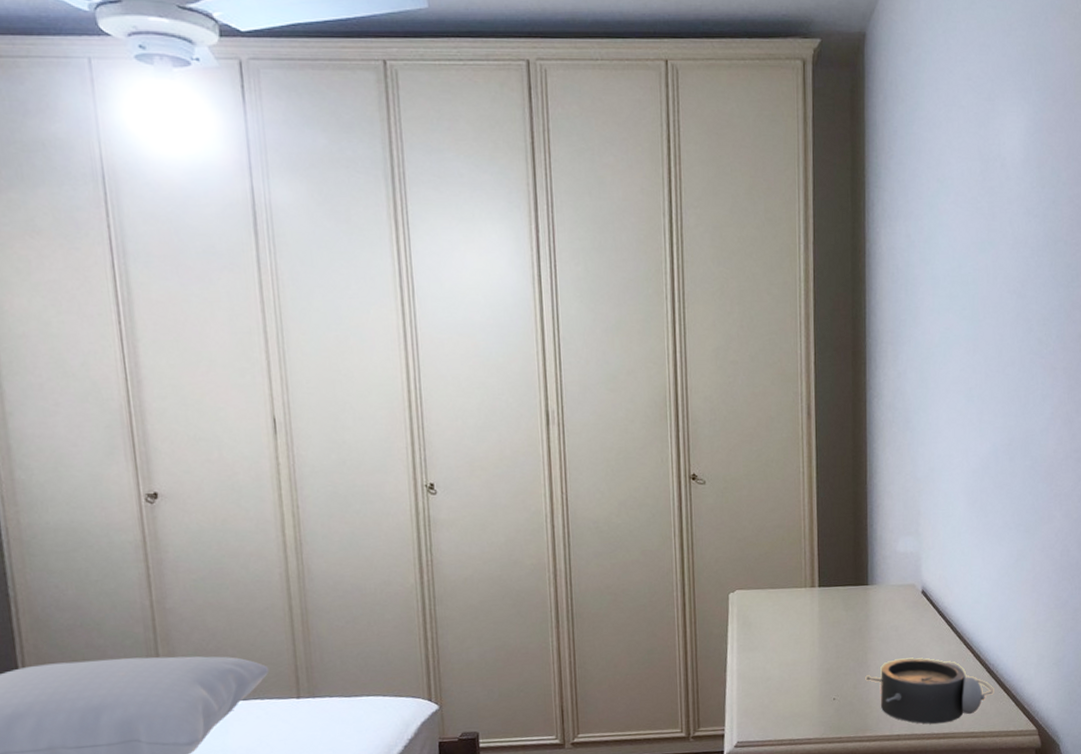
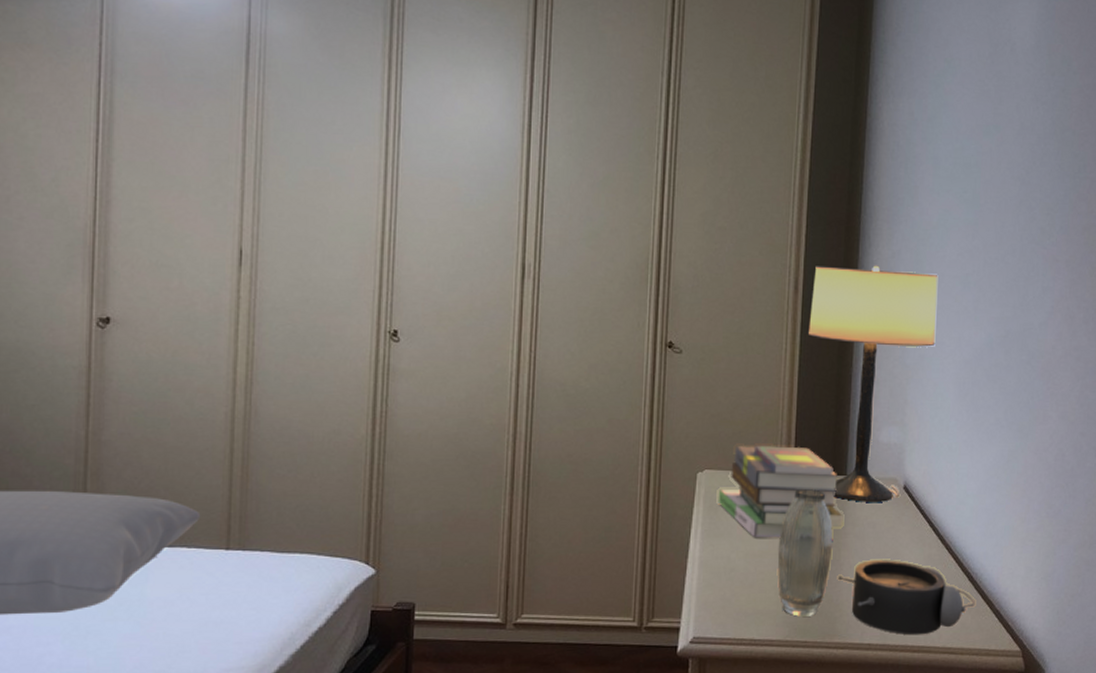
books: none [750,562,868,648] -> present [718,445,843,538]
vase: none [809,599,860,716] -> present [777,488,833,617]
table lamp: none [823,386,944,609] -> present [807,265,938,502]

